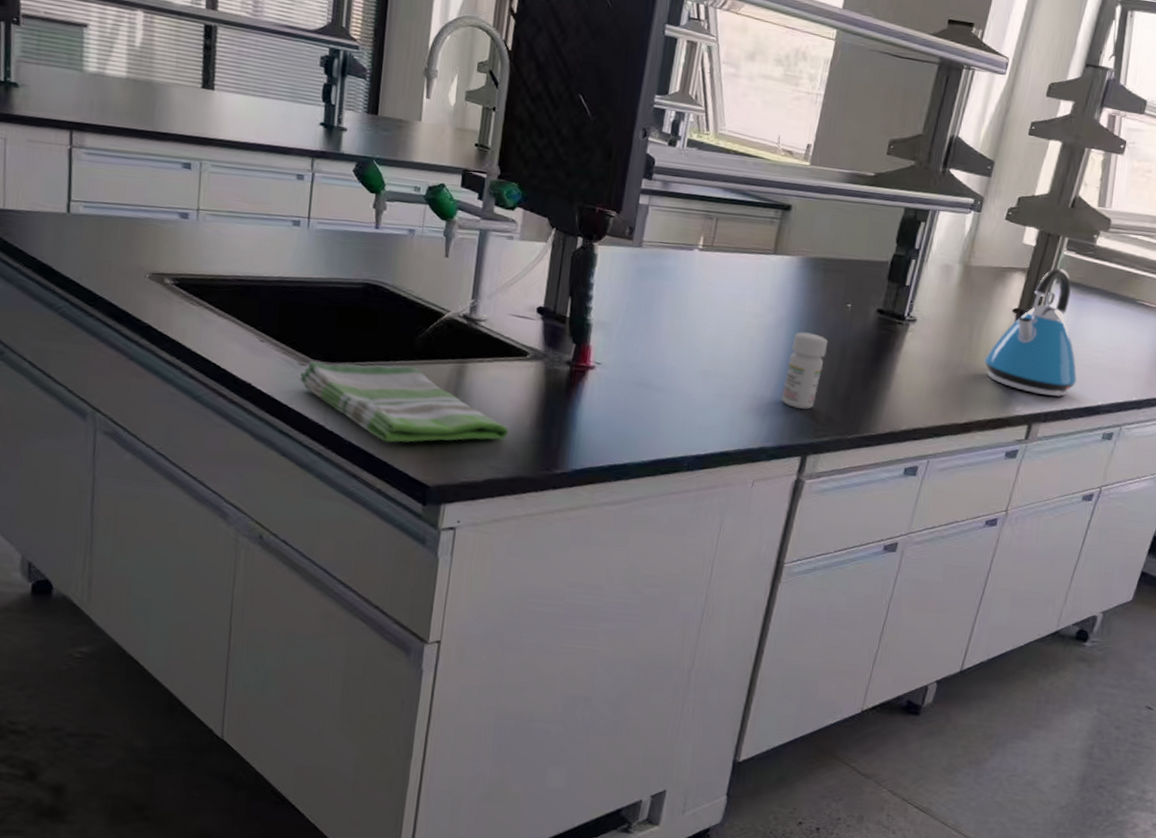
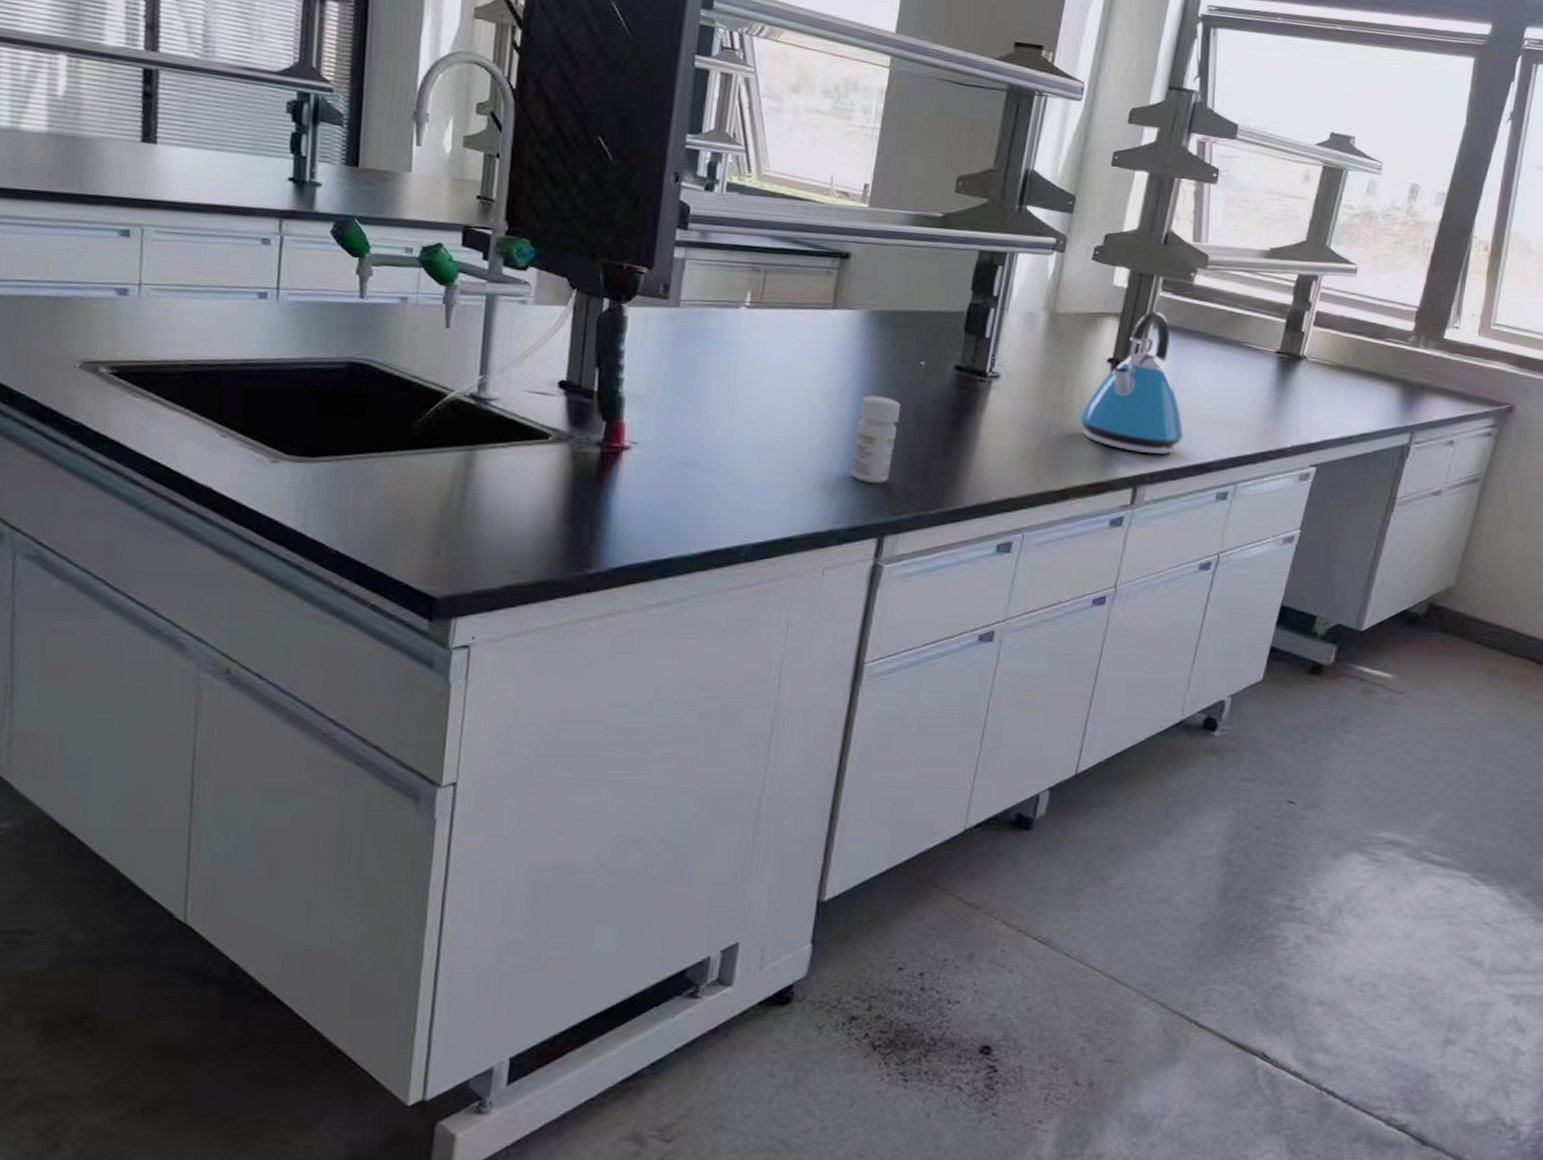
dish towel: present [299,360,509,443] -> none [270,456,530,549]

